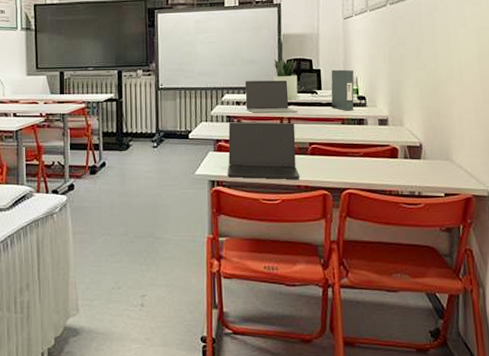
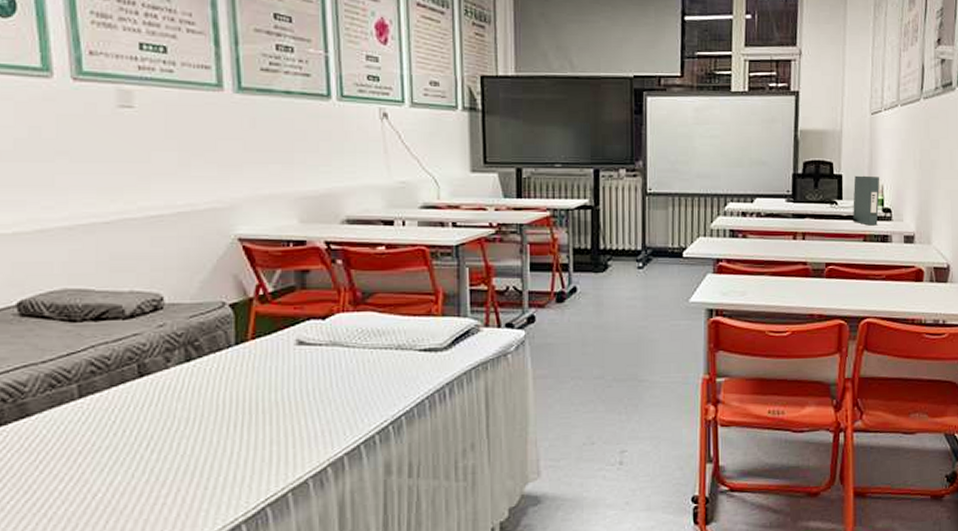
laptop: present [227,122,300,180] -> none [728,237,814,308]
laptop: present [245,80,298,113] -> none [753,187,814,226]
planter: present [273,59,301,100] -> none [787,161,818,212]

